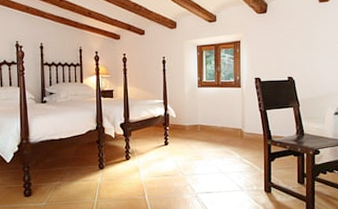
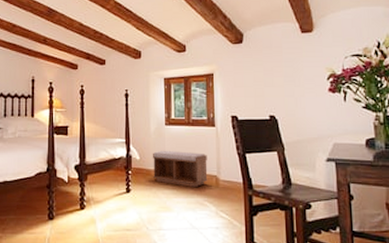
bench: none [186,108,234,140] -> present [152,150,208,188]

